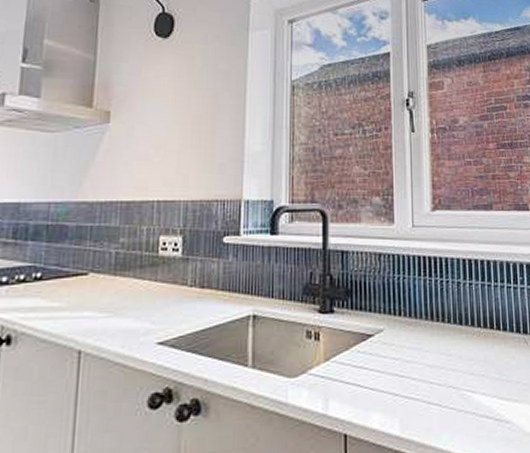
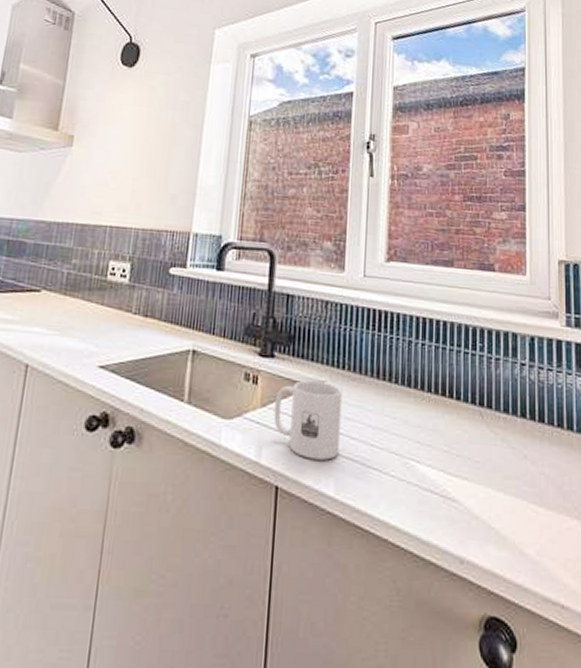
mug: none [338,329,402,404] -> present [273,380,343,460]

